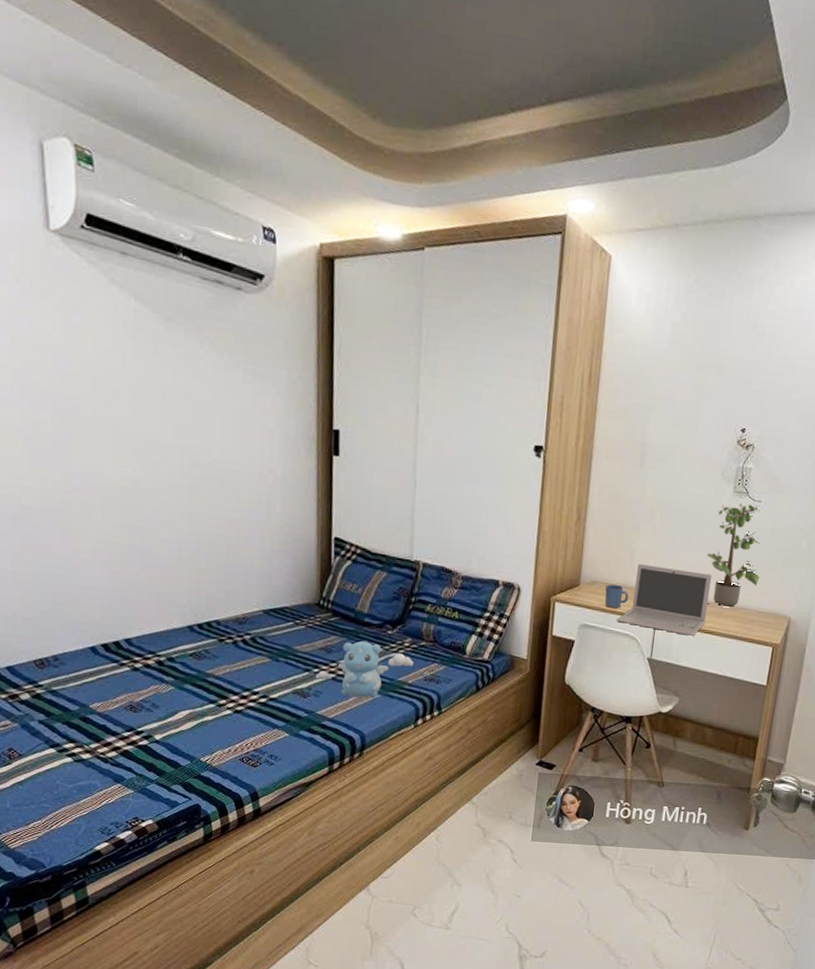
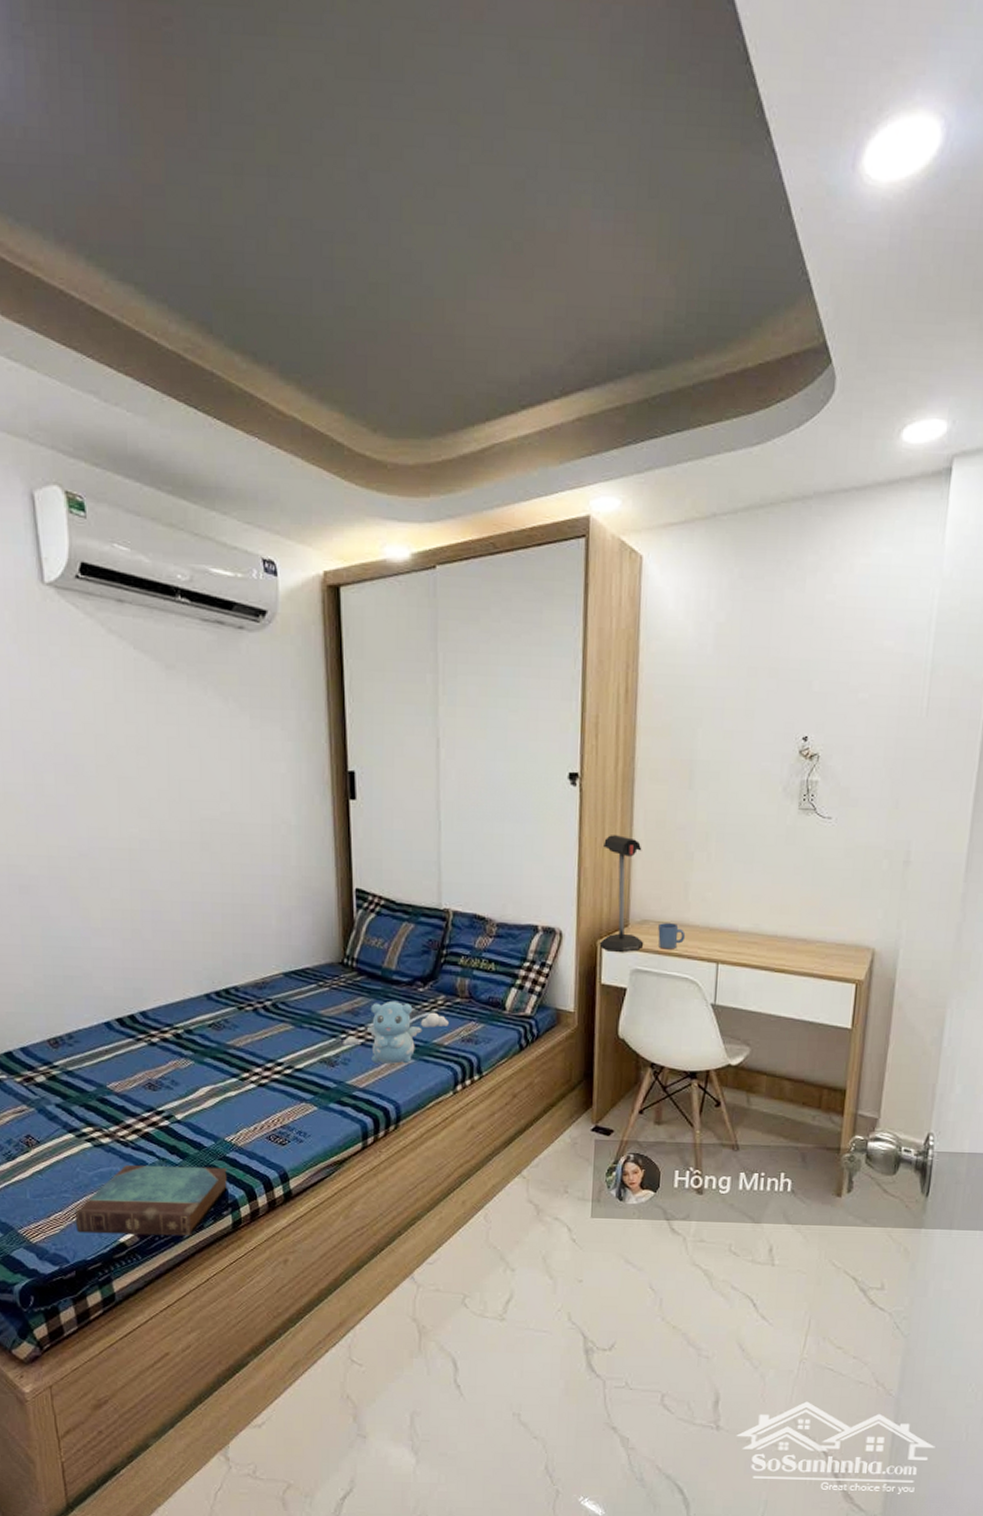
book: none [53,780,202,847] -> present [74,1165,228,1237]
desk lamp: none [553,503,596,610] -> present [600,835,643,954]
laptop: present [616,564,712,636] -> none [672,898,780,976]
potted plant: present [706,504,761,607] -> none [772,822,834,940]

